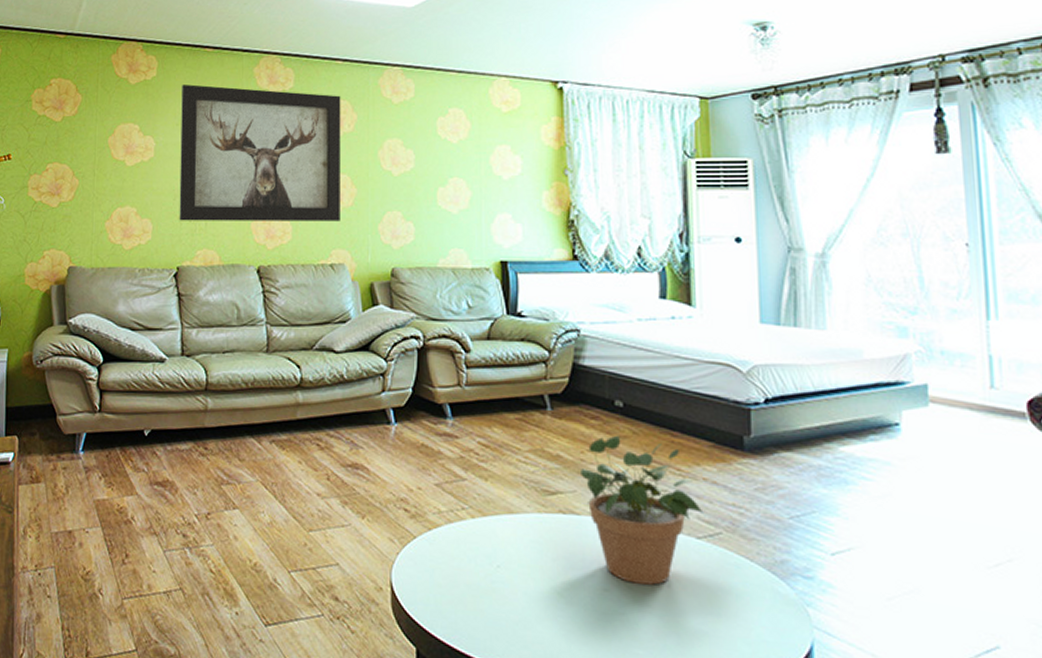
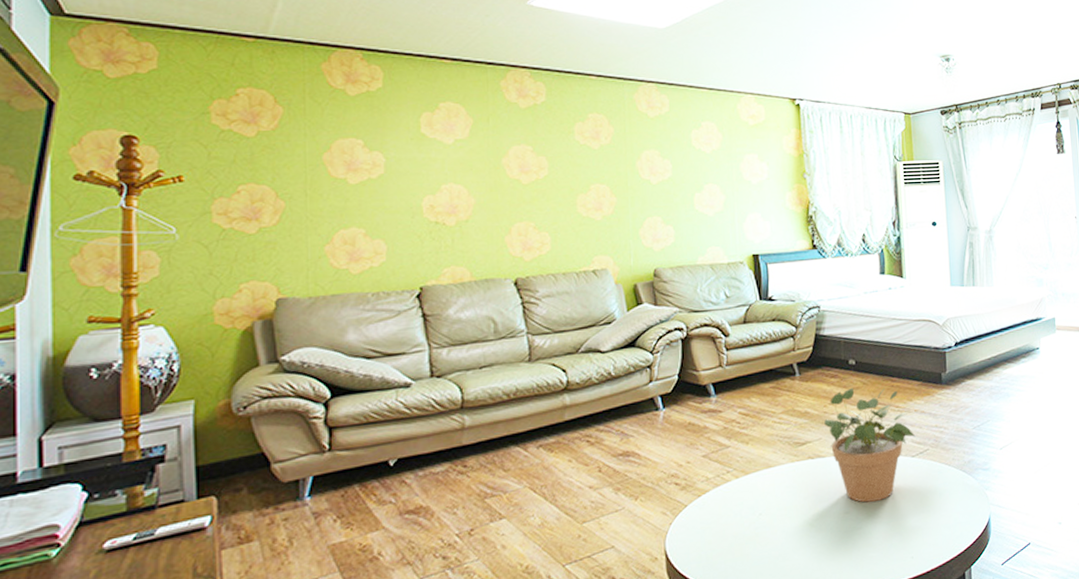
wall art: present [179,84,341,222] -> none [415,97,601,239]

